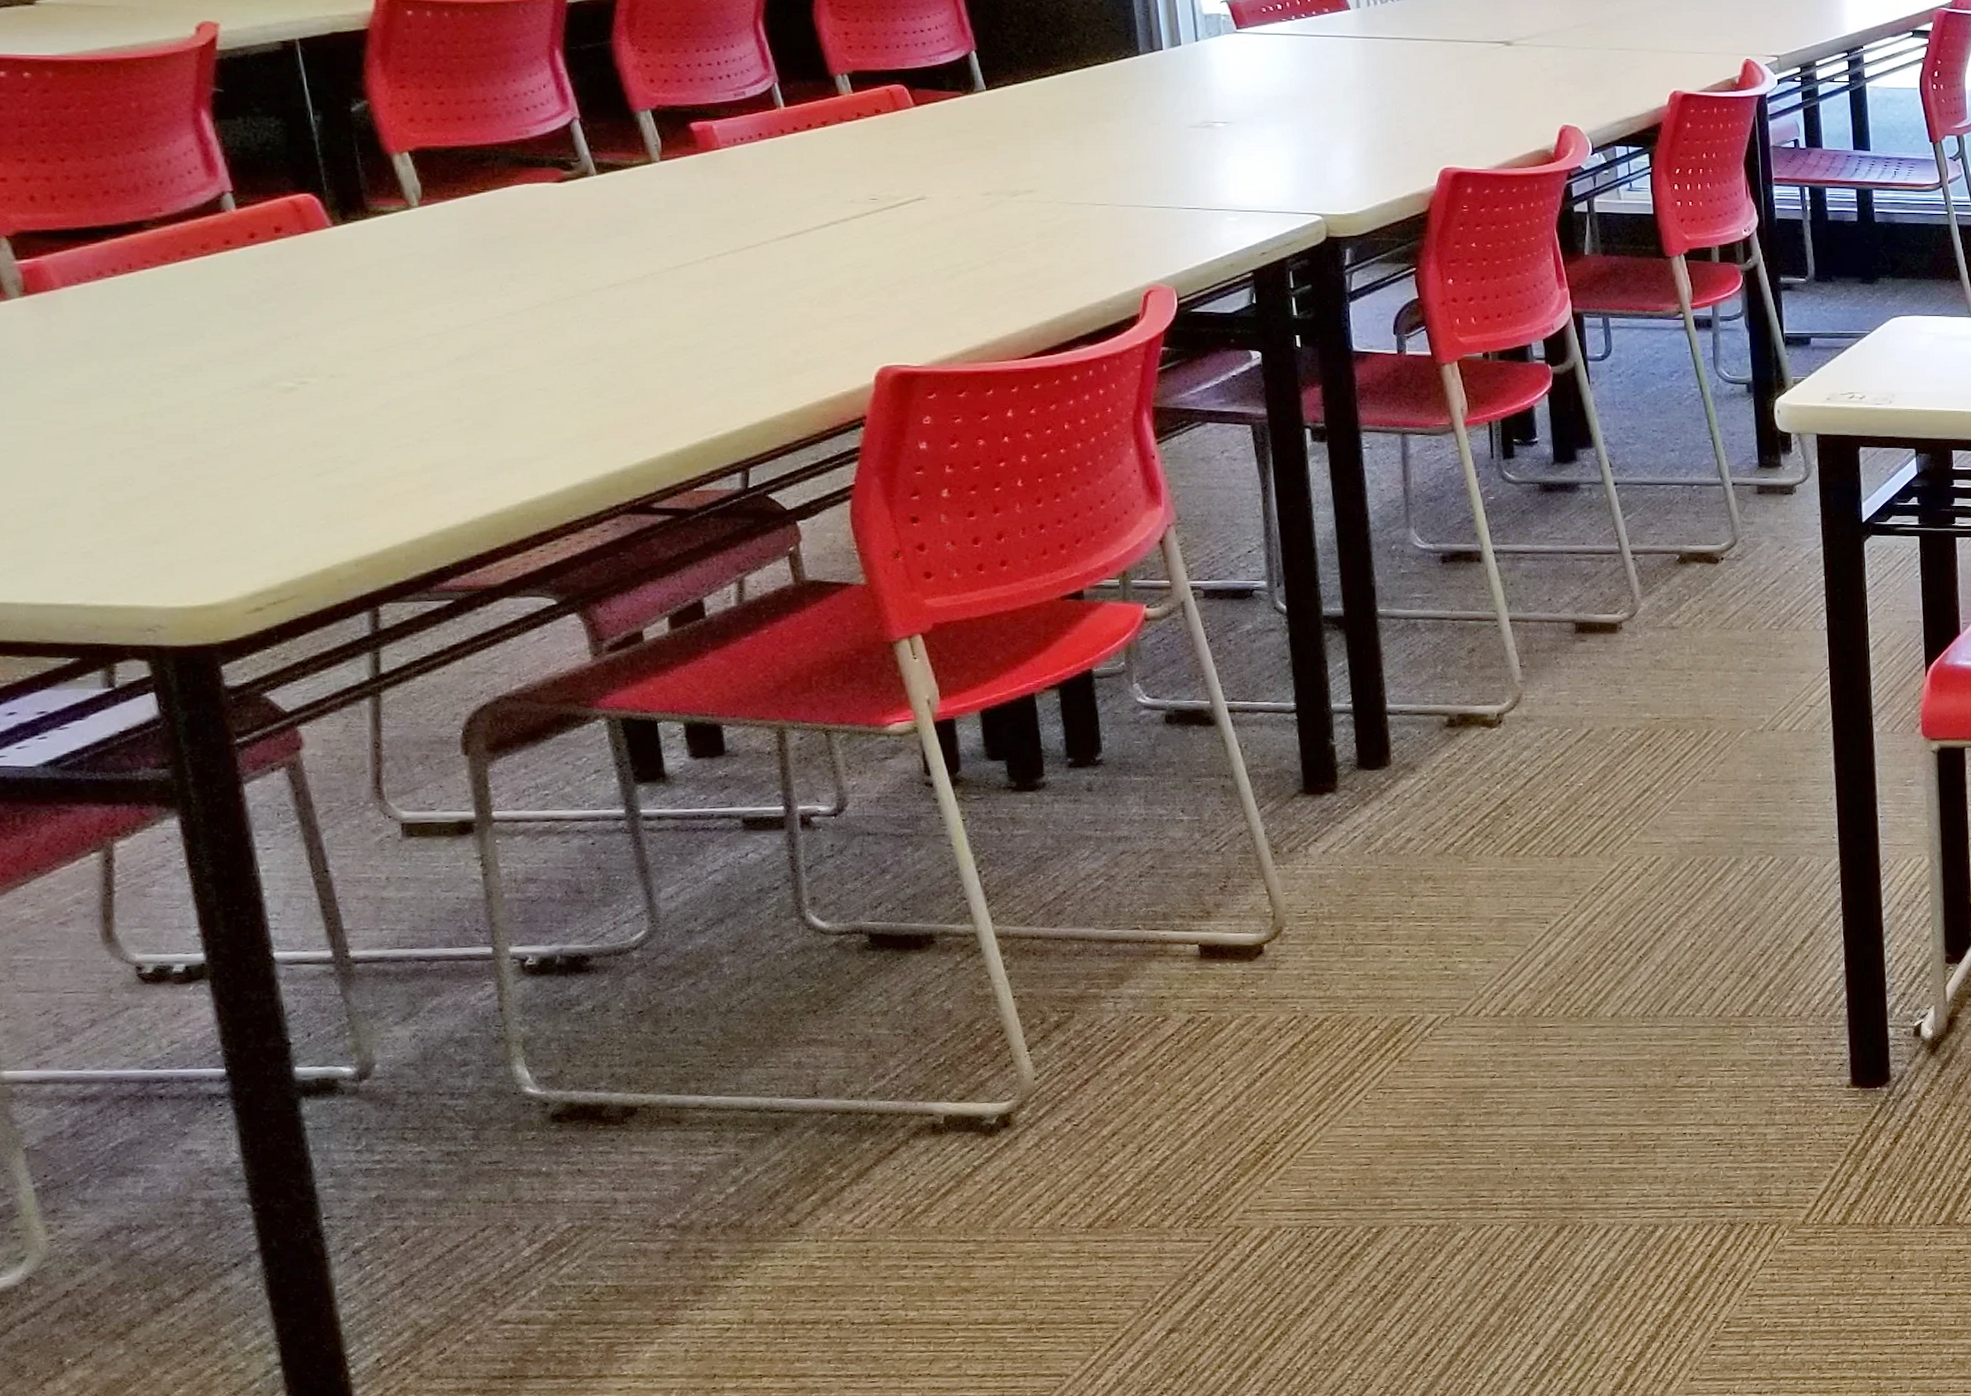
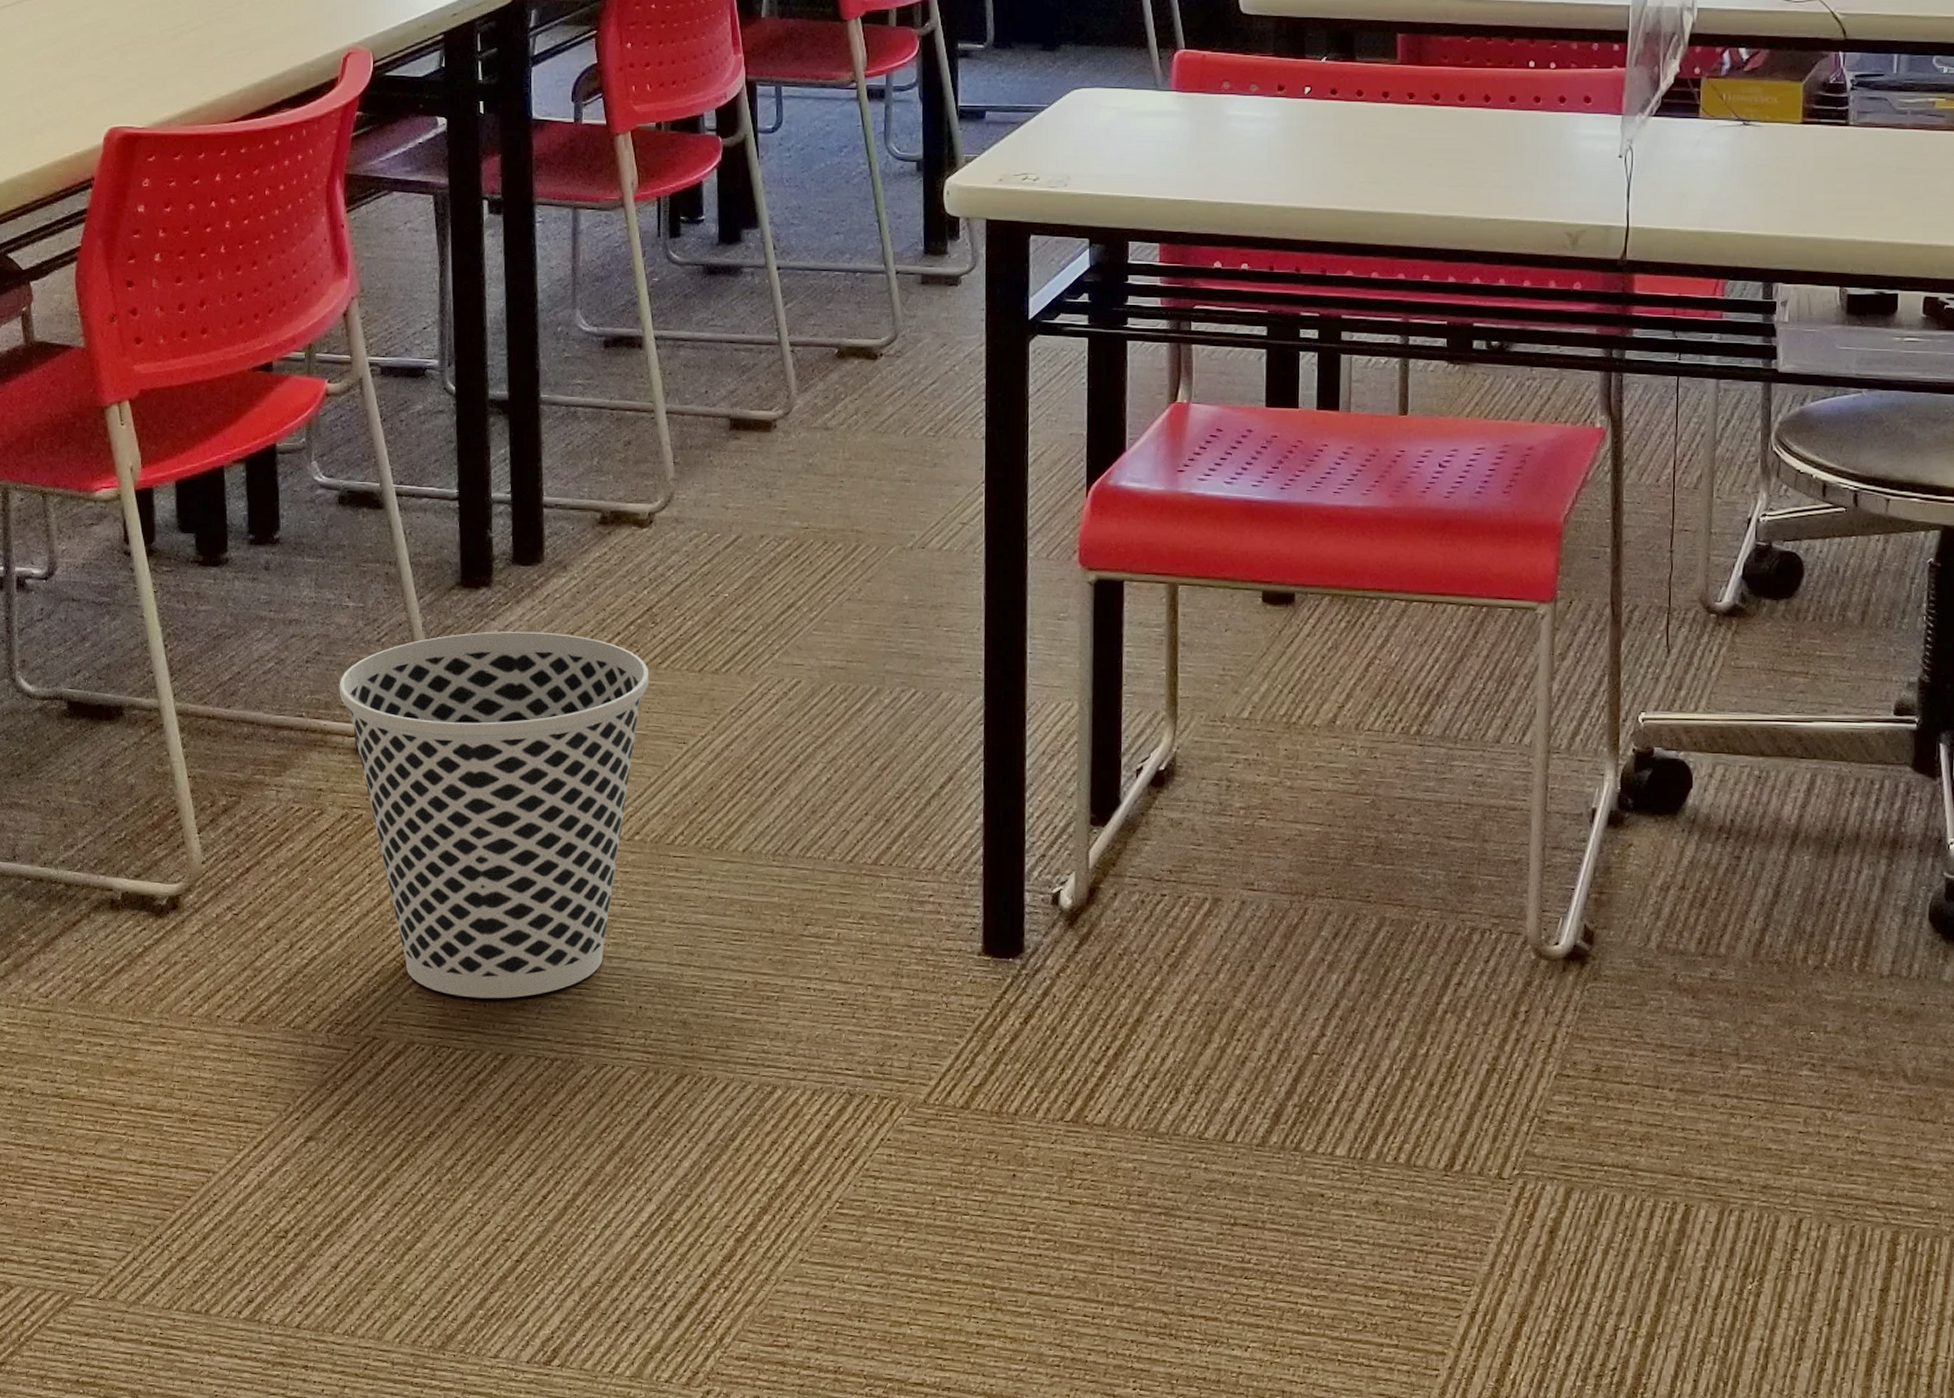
wastebasket: none [1177,830,1508,1179] -> present [339,631,650,999]

